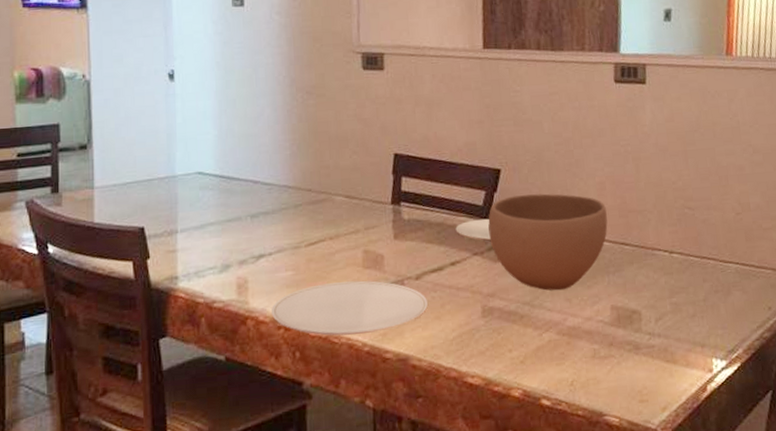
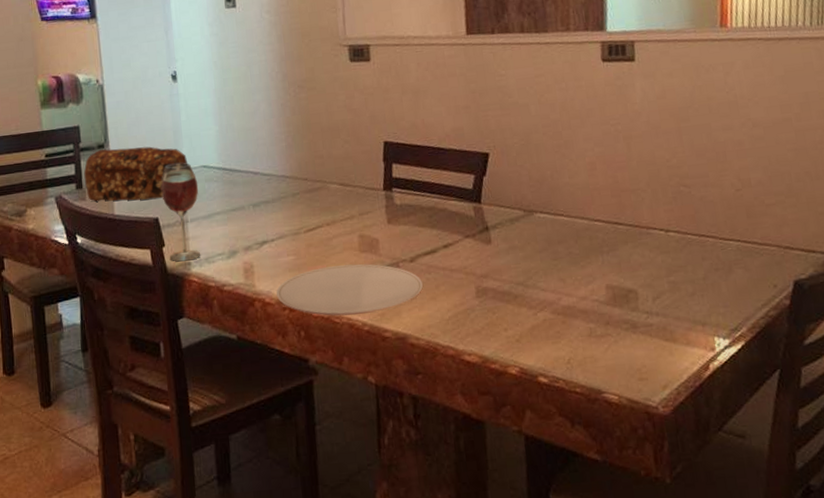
bread loaf: none [61,149,182,208] -> present [83,146,188,202]
wineglass: none [149,168,192,276] -> present [160,163,200,262]
plate: present [455,218,491,242] -> none [446,201,482,225]
bowl: present [488,193,608,291] -> none [478,175,600,271]

